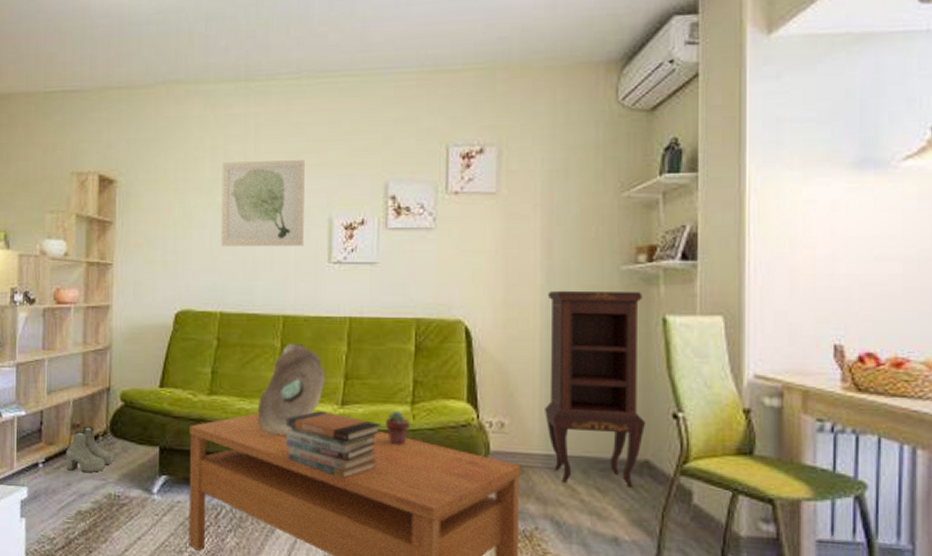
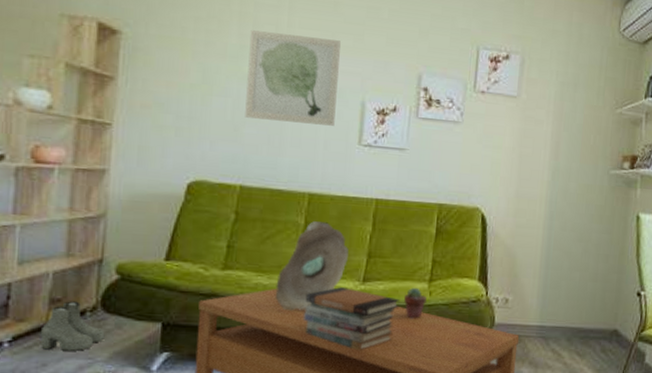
cabinet: present [545,290,646,488] -> none [542,187,624,352]

